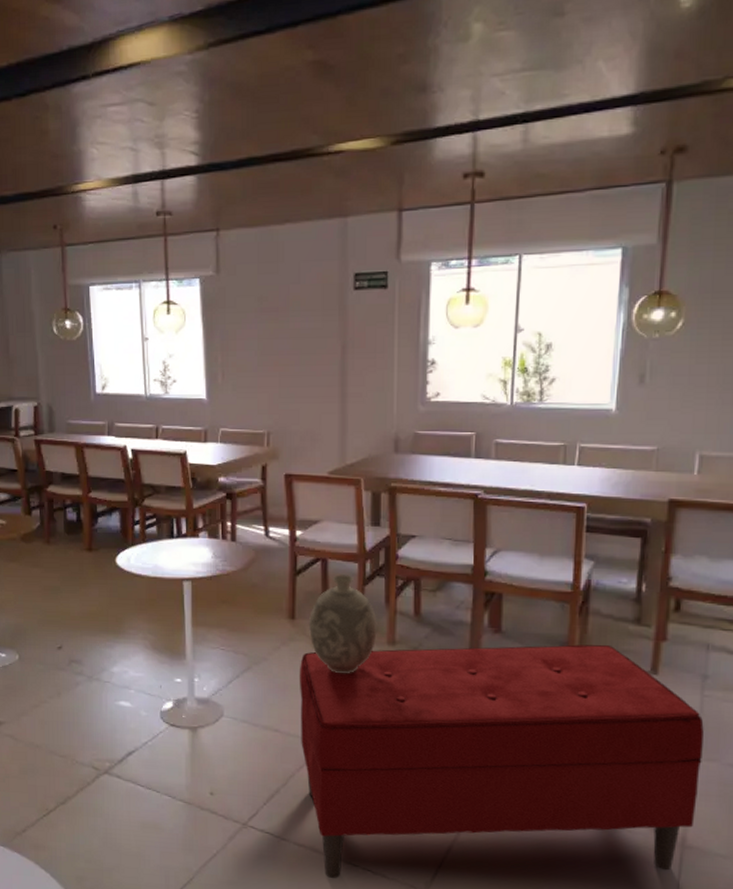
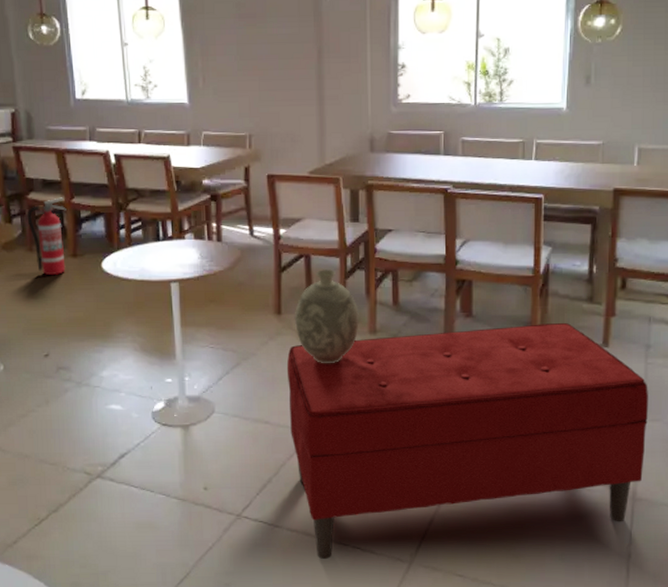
fire extinguisher: none [45,491,84,568] -> present [27,197,67,275]

